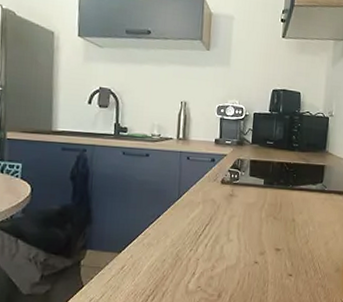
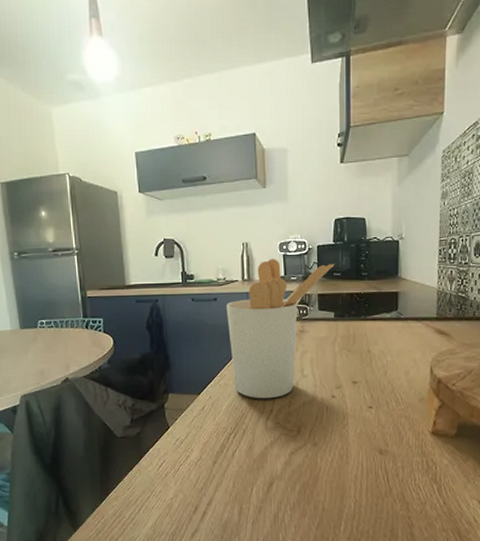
utensil holder: none [157,121,269,261] -> present [226,259,335,399]

